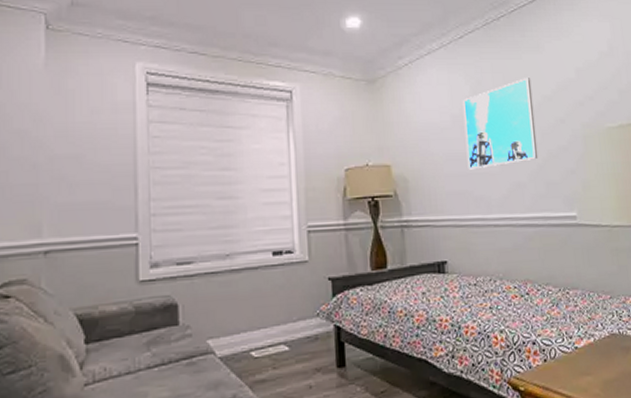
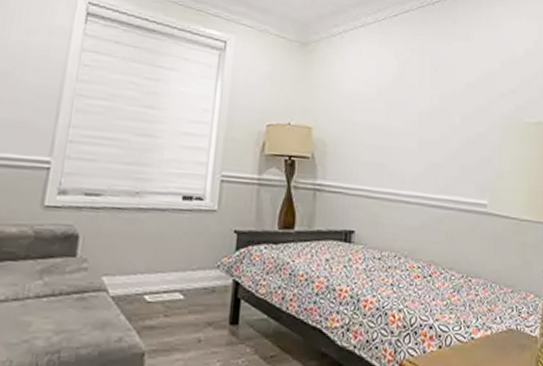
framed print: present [462,78,539,170] -> none [387,63,458,144]

